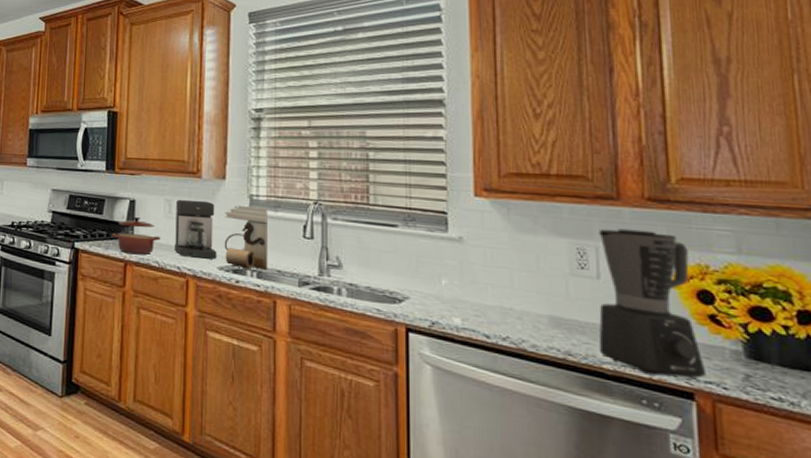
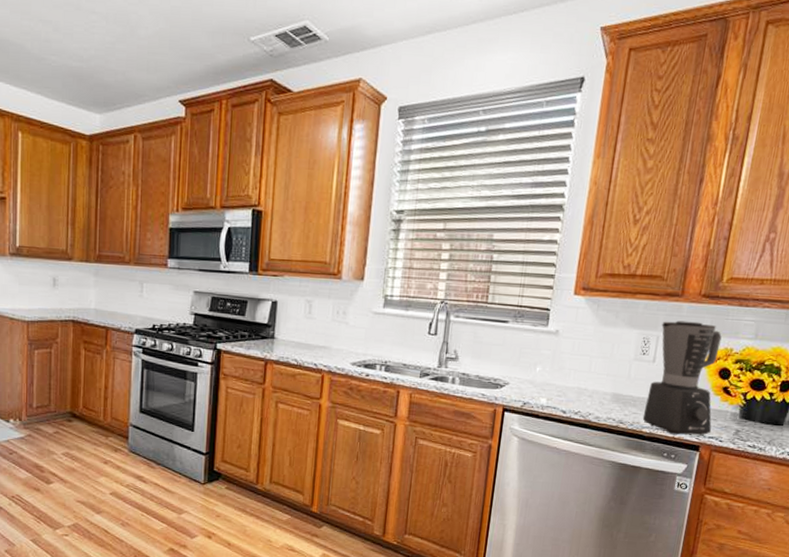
saucepan: present [111,217,161,255] -> none [253,318,300,354]
coffee maker: present [174,199,217,260] -> none [312,300,352,356]
paper towel holder: present [224,205,269,271] -> none [358,304,400,365]

